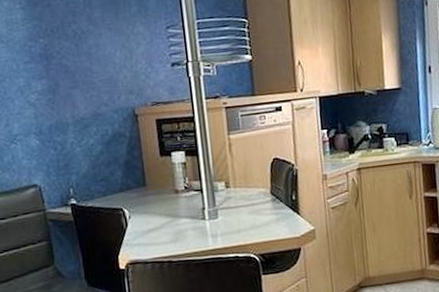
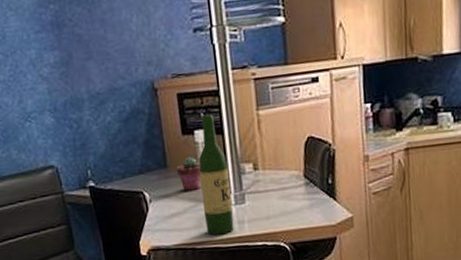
potted succulent: none [155,176,178,208] -> present [176,157,201,191]
wine bottle: none [175,138,208,248] -> present [198,114,234,235]

